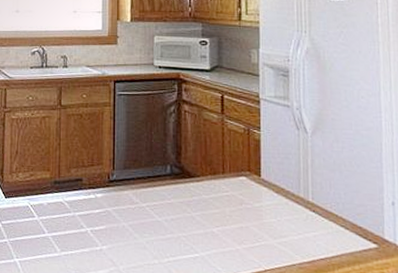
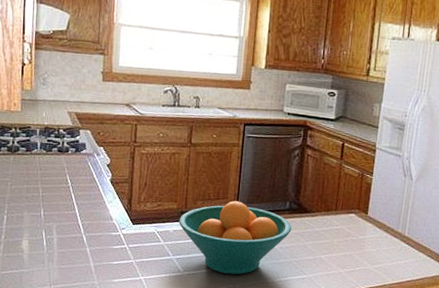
fruit bowl: none [52,167,175,255] -> present [178,201,292,275]

